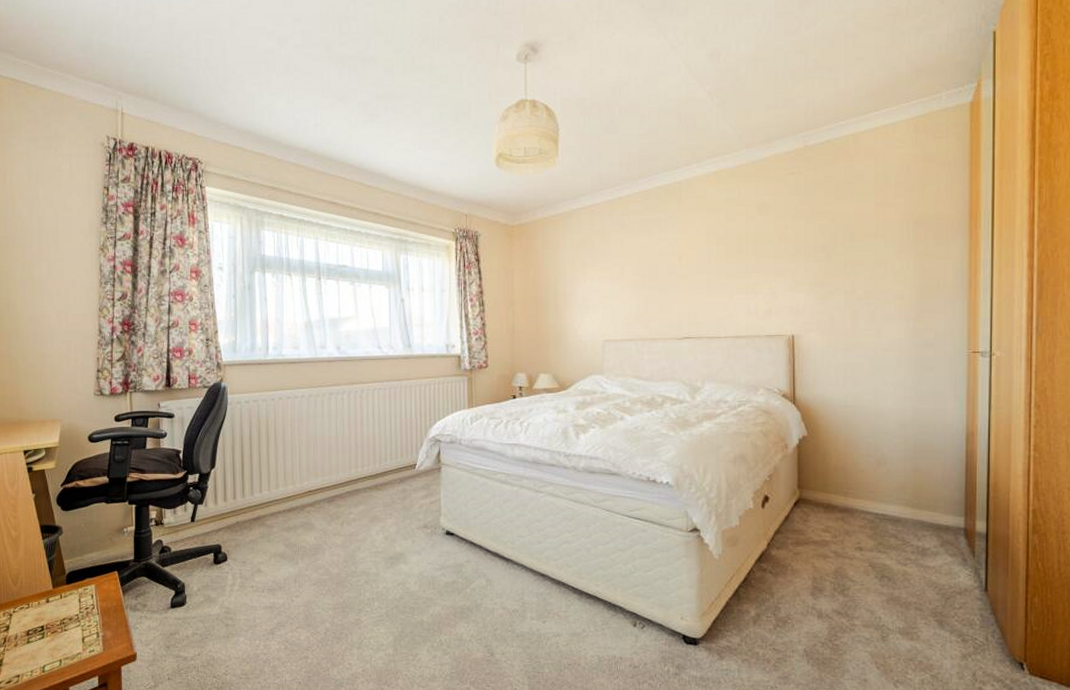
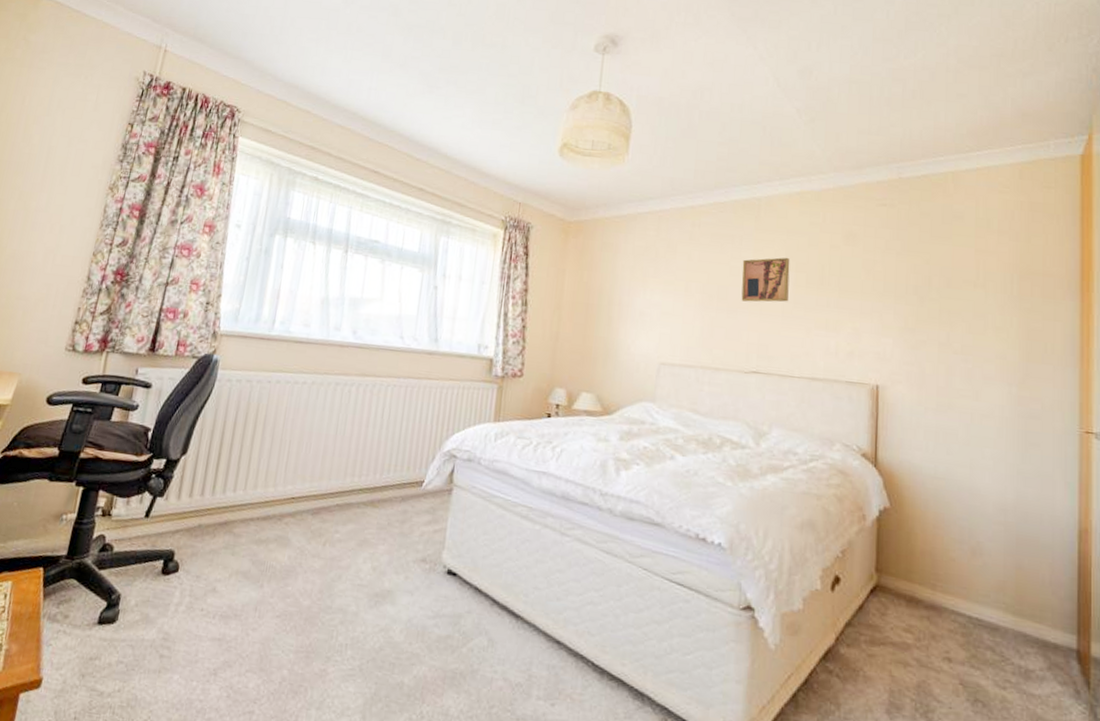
wall art: none [669,233,711,277] -> present [741,257,790,302]

